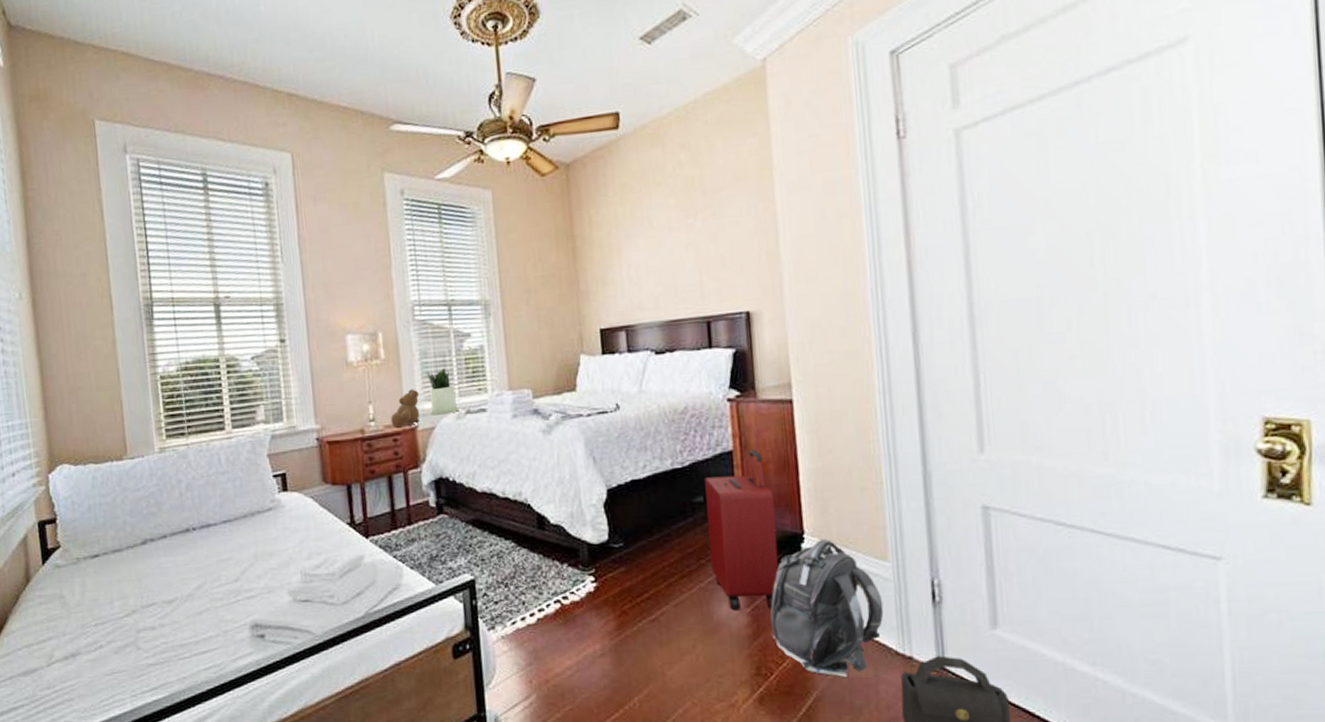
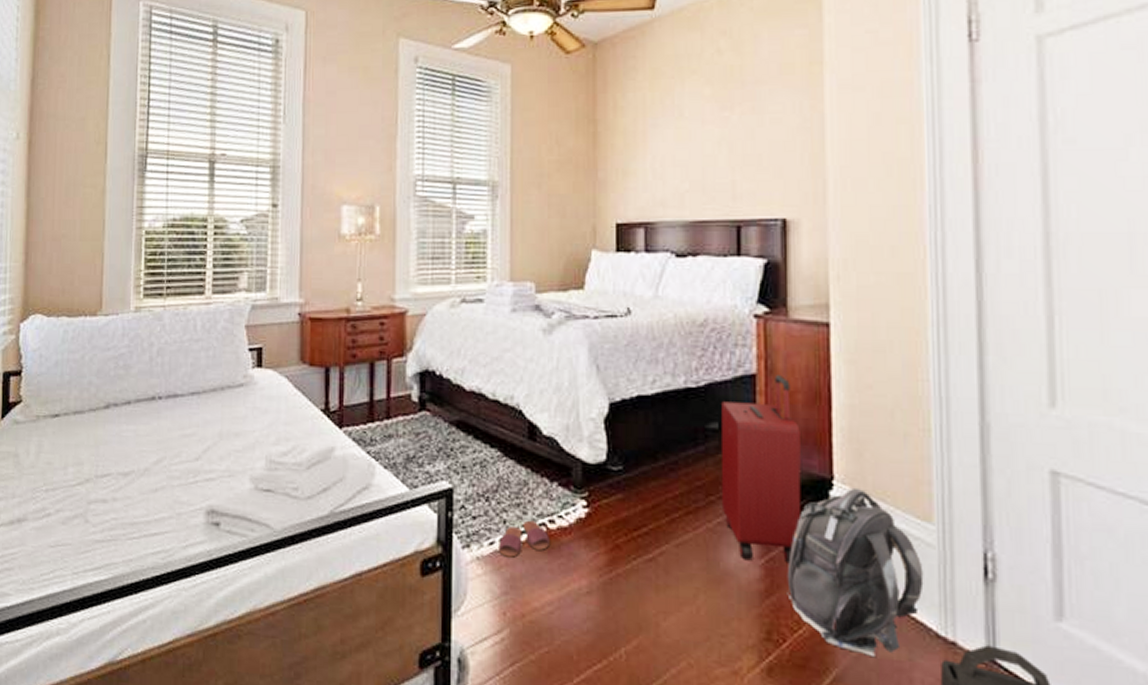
teddy bear: present [390,389,420,429] -> none [379,270,413,312]
planter: present [427,368,460,415] -> none [422,251,454,301]
slippers: none [520,599,565,633] -> present [499,520,549,558]

